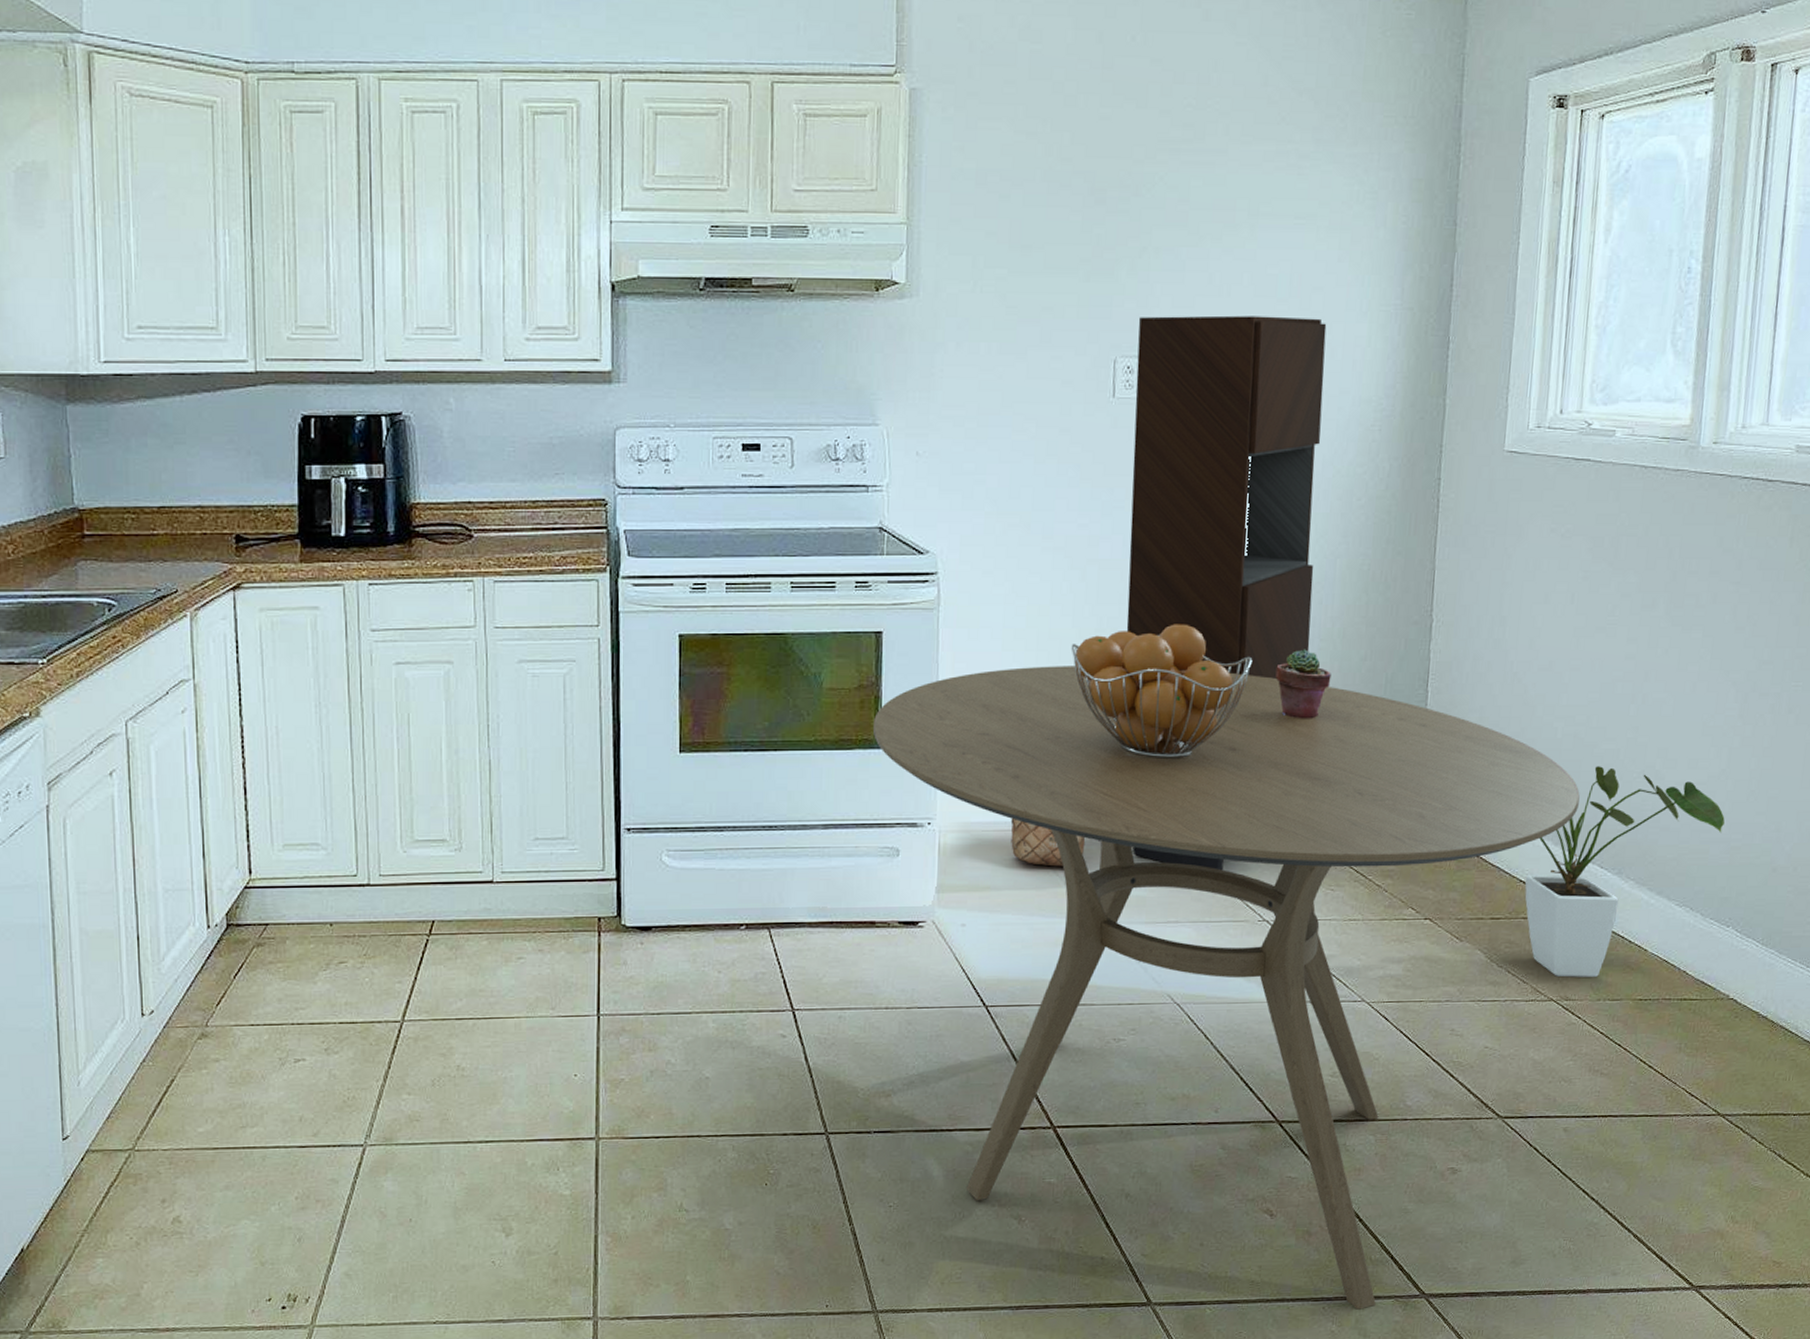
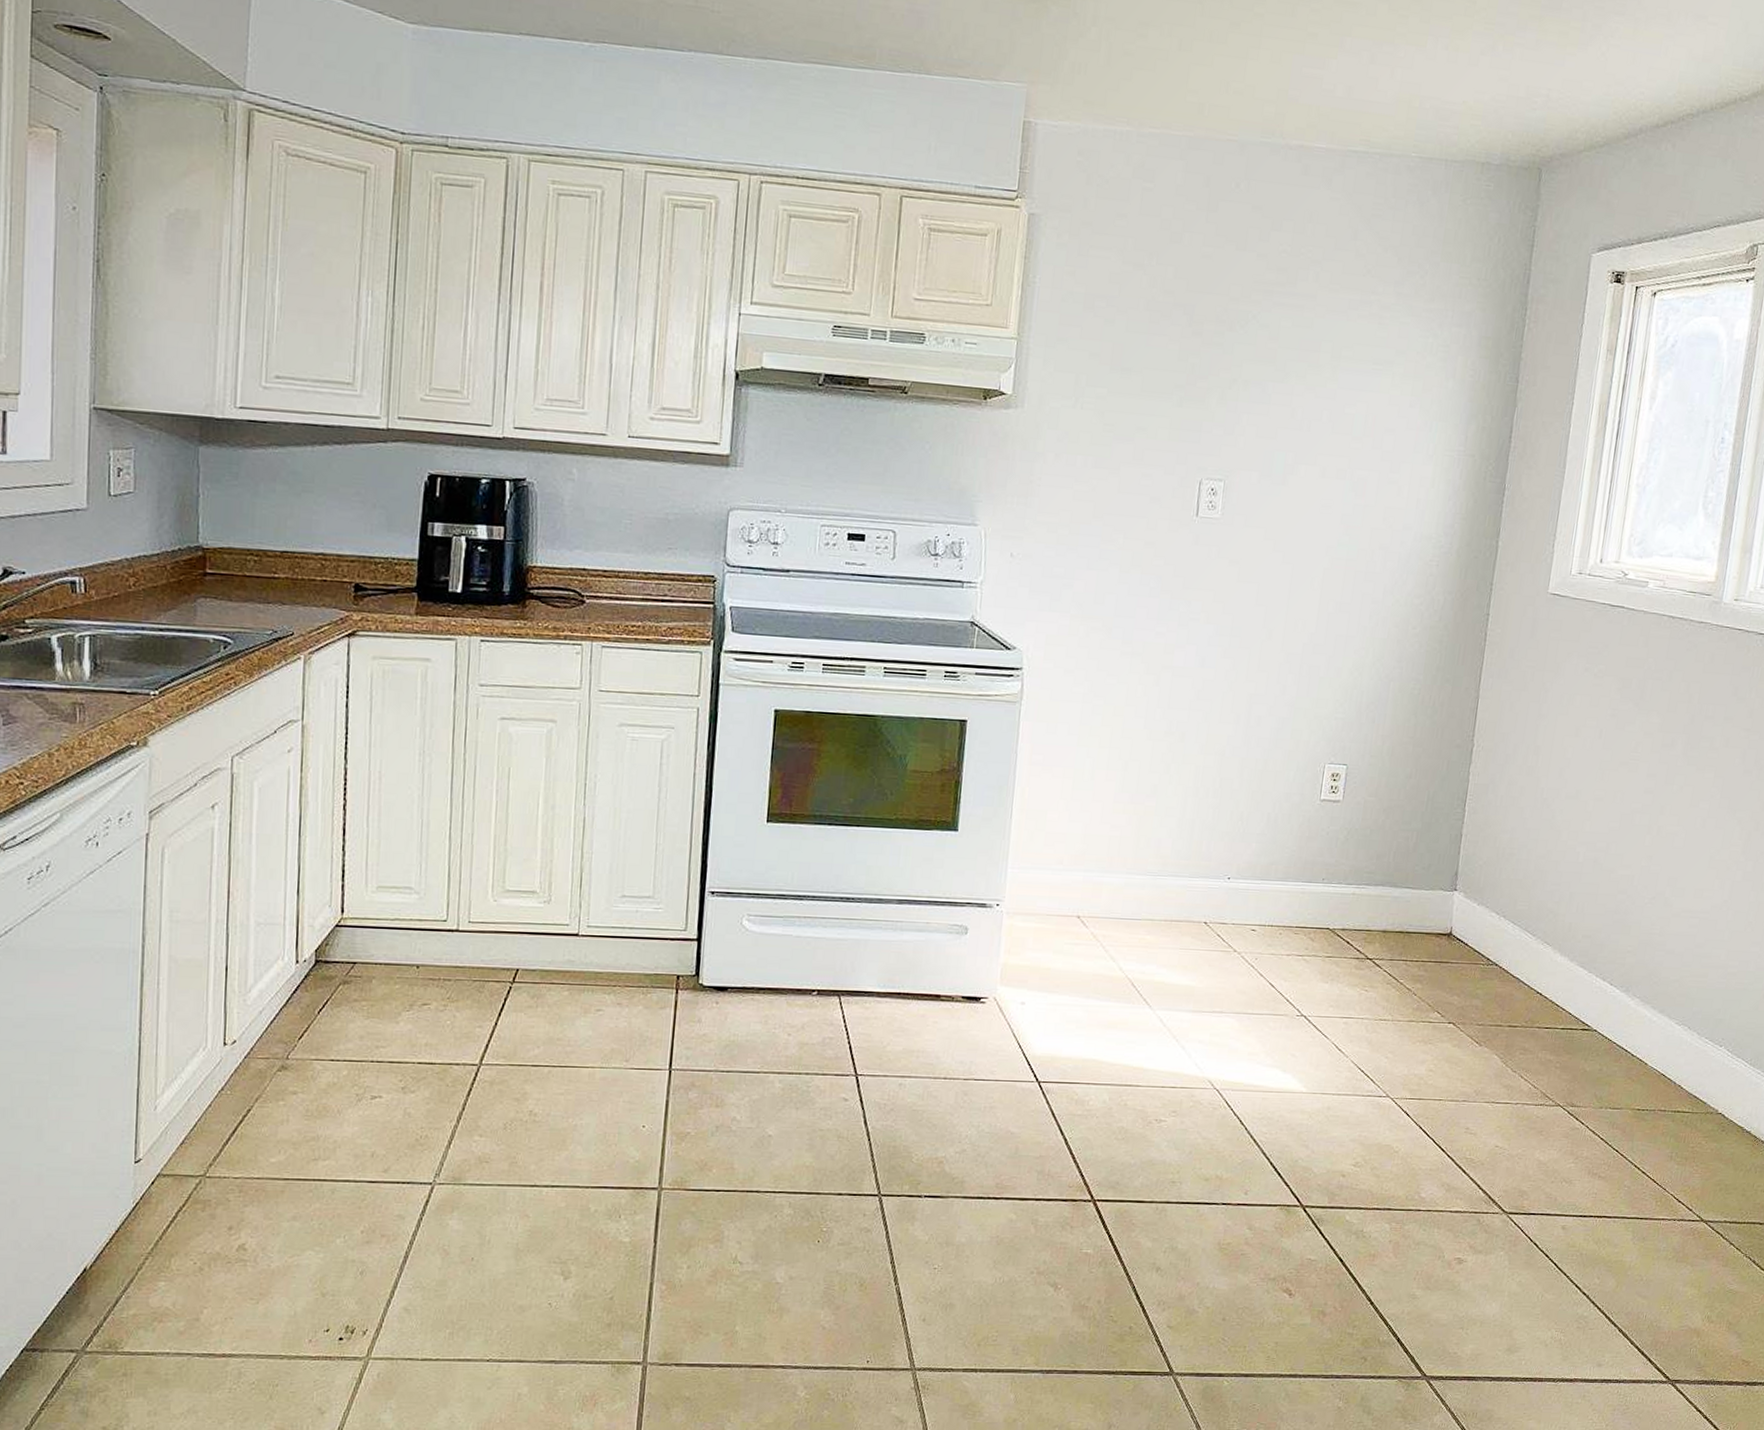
dining table: present [872,666,1580,1310] -> none [951,763,1596,1388]
basket: present [1010,817,1084,867] -> none [1073,904,1142,953]
fruit basket: present [1071,624,1253,760] -> none [1141,732,1308,859]
storage cabinet: present [1126,315,1327,871] -> none [1185,444,1396,967]
potted succulent: present [1275,649,1331,719] -> none [1327,763,1379,830]
house plant: present [1524,766,1725,977] -> none [1540,890,1724,1086]

